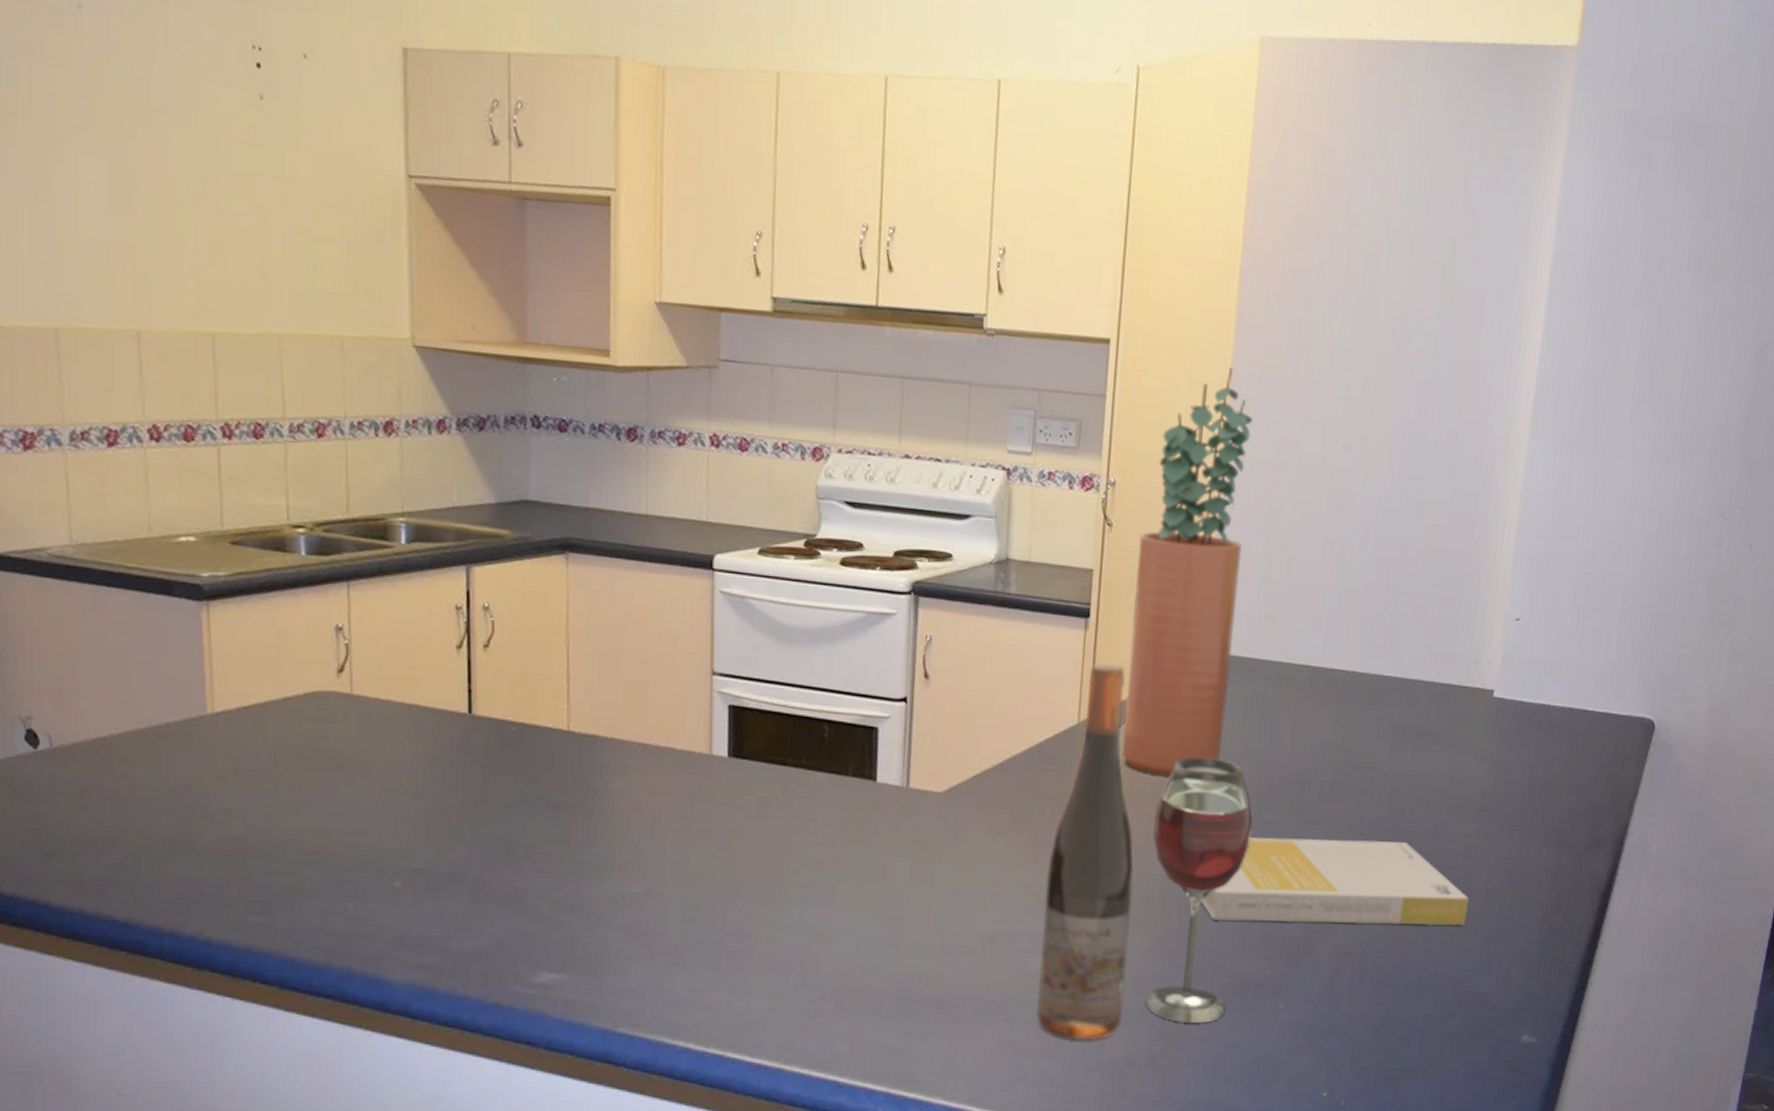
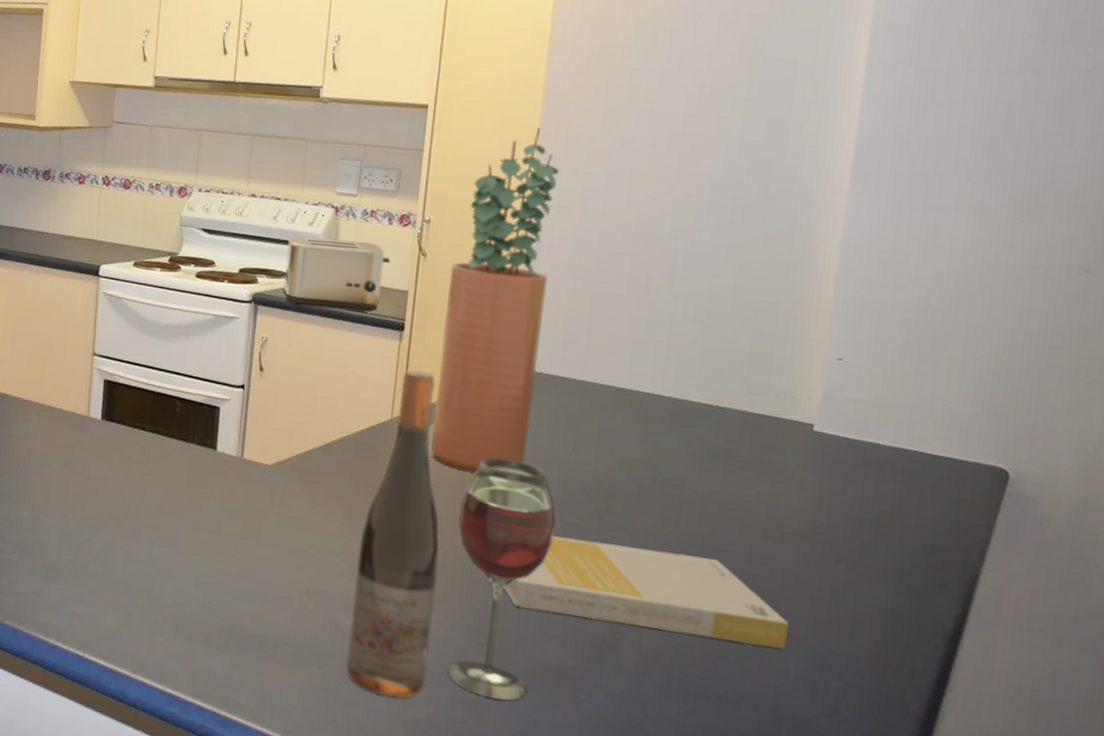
toaster: none [947,507,1073,598] -> present [282,236,391,313]

